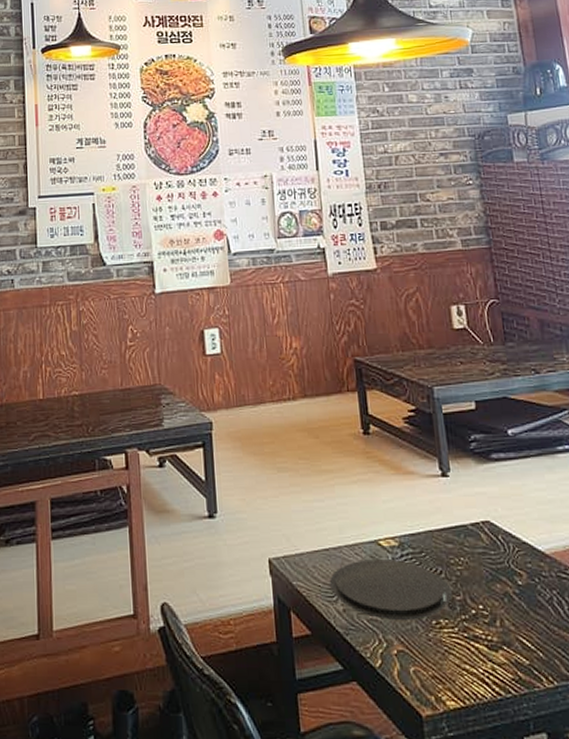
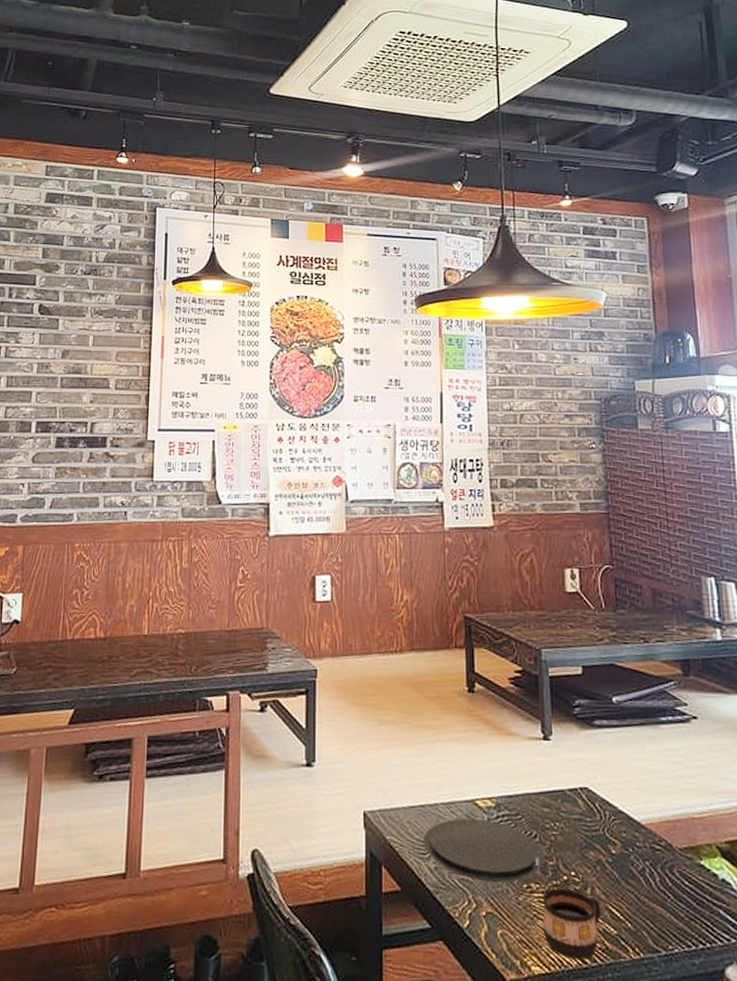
cup: none [452,622,512,692] -> present [542,887,601,960]

